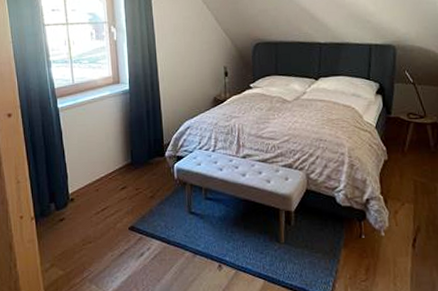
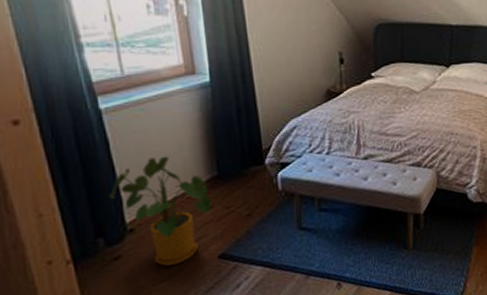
house plant: none [59,145,126,230] -> present [108,156,212,266]

